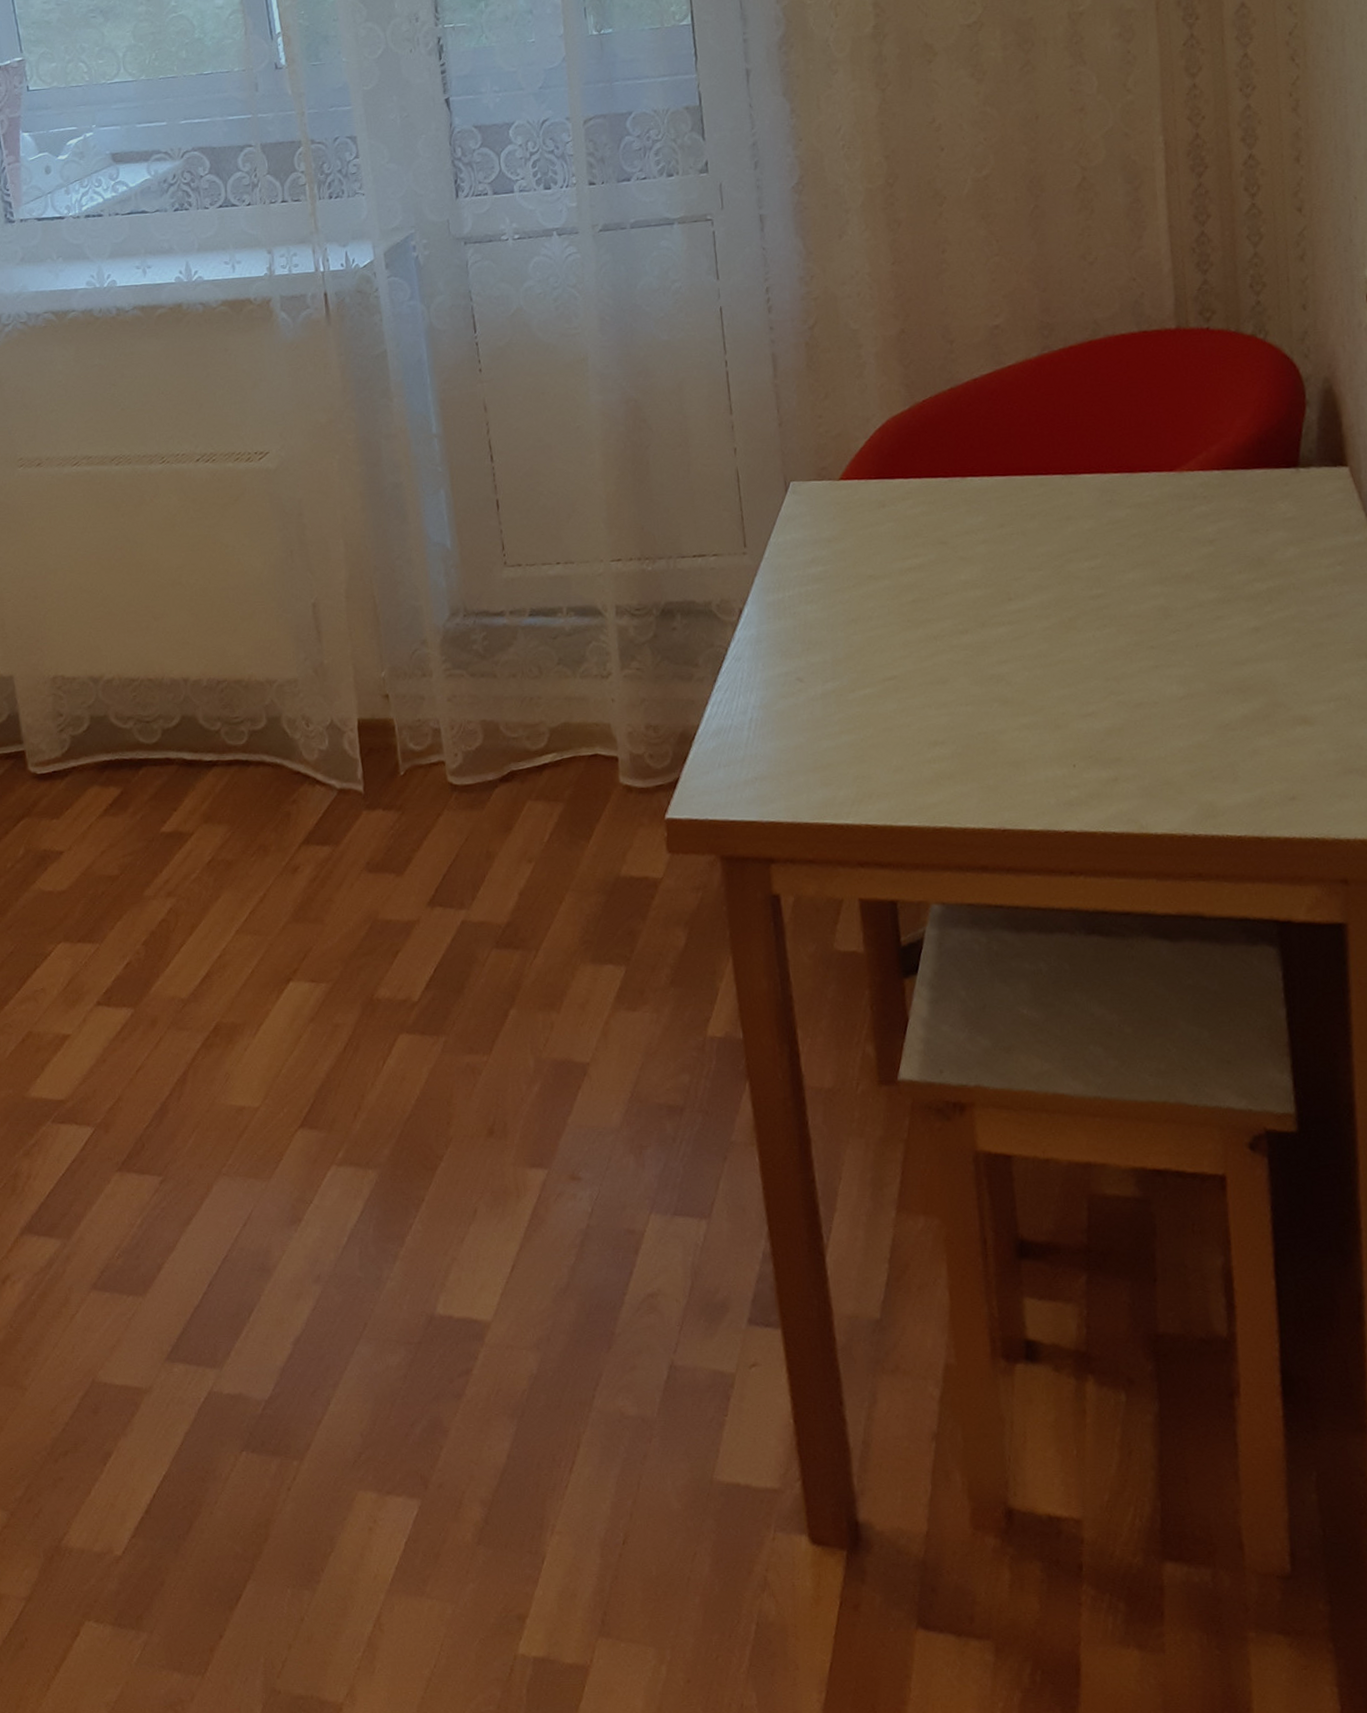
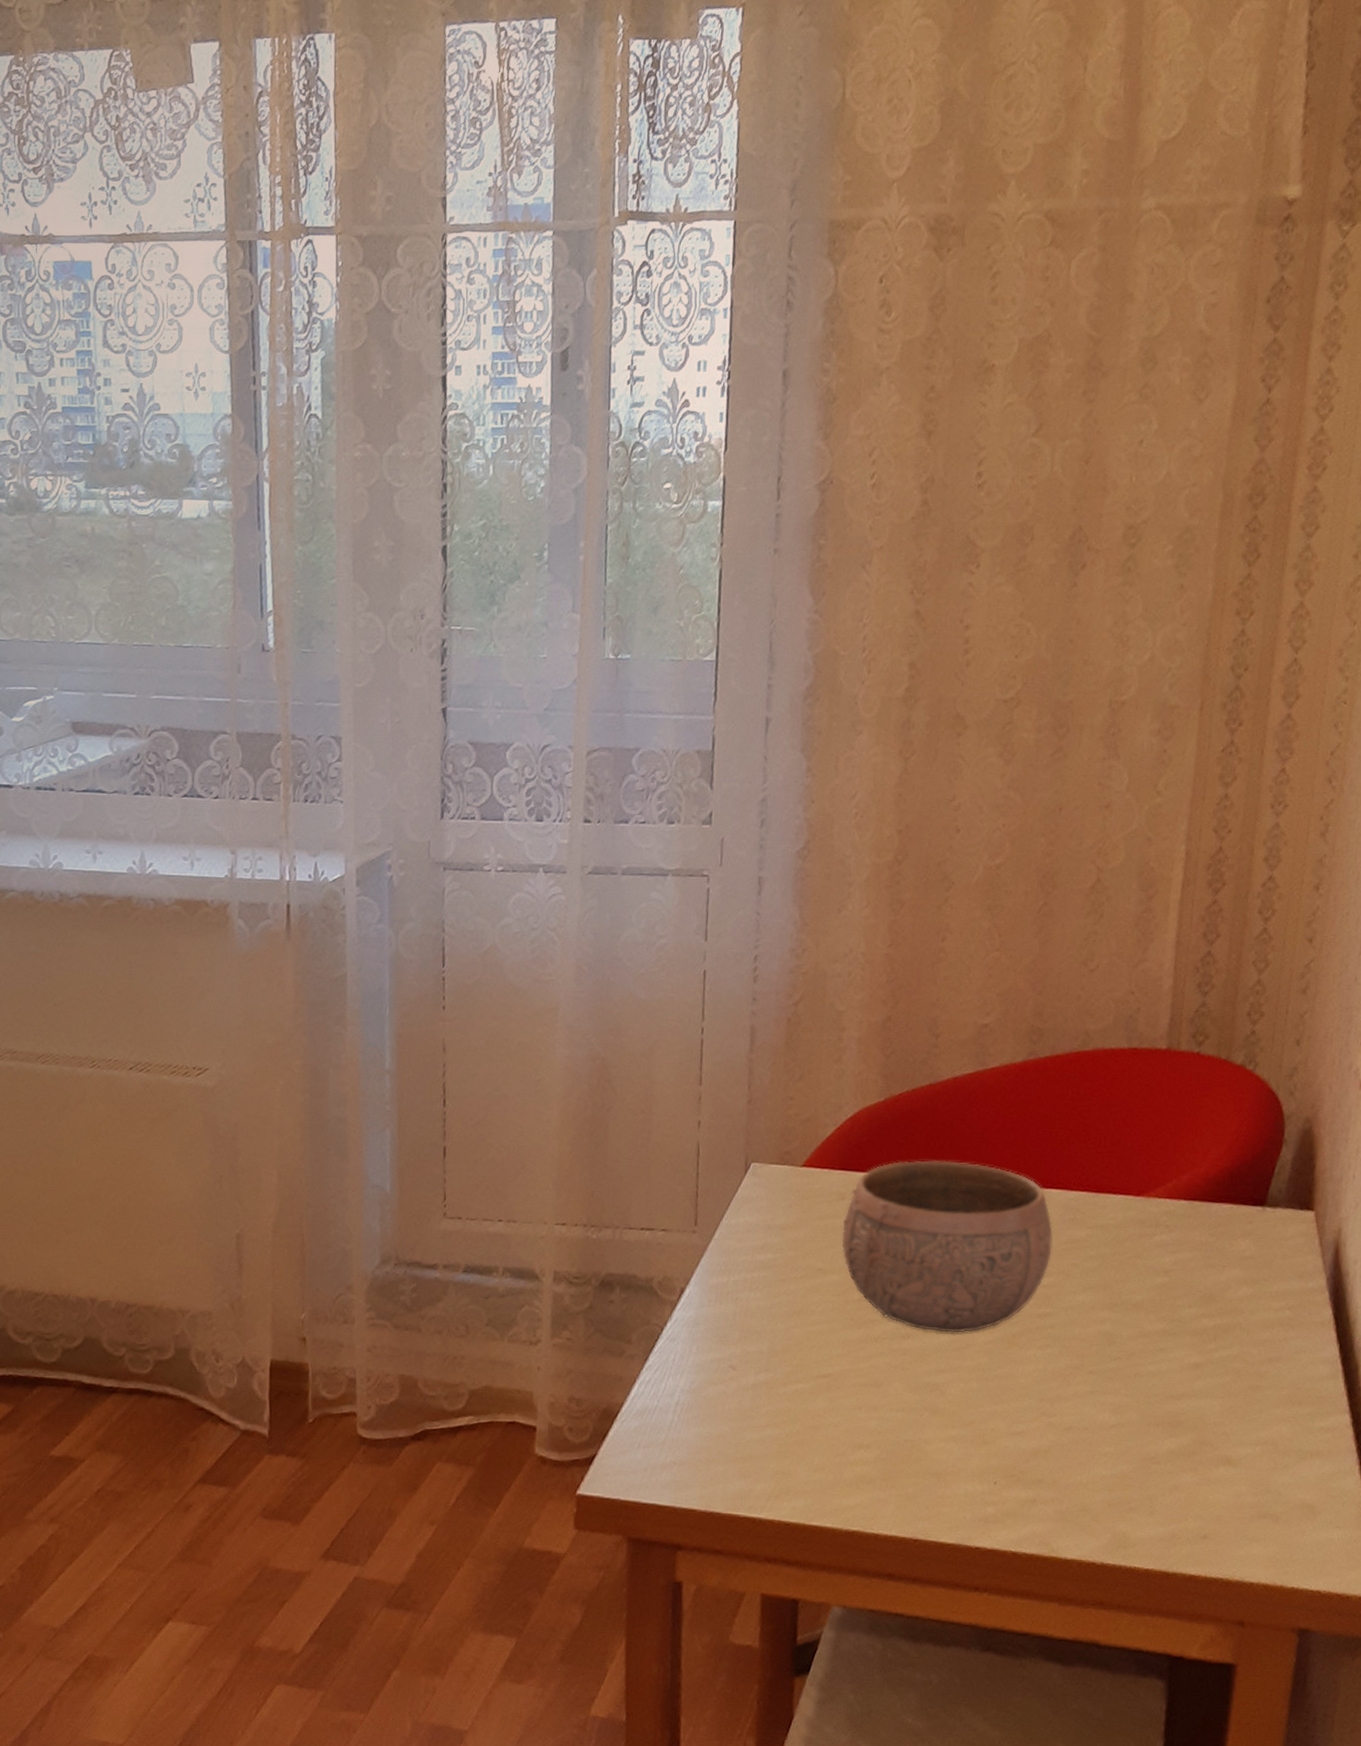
bowl: none [886,458,1095,624] -> present [841,1160,1053,1334]

